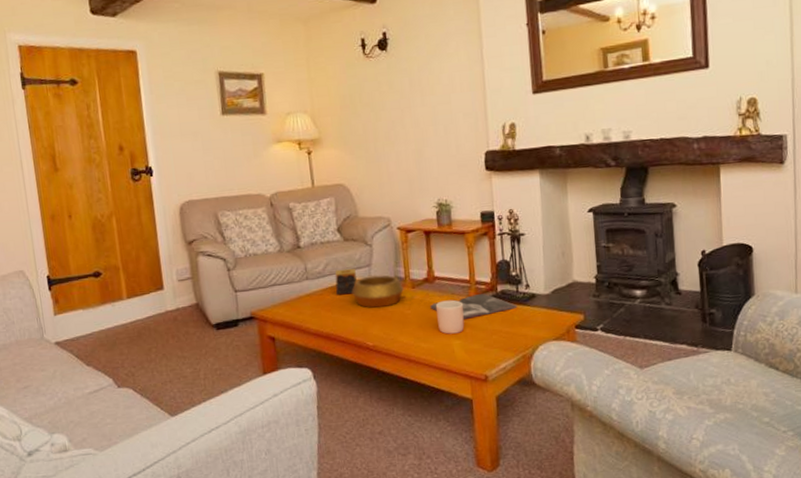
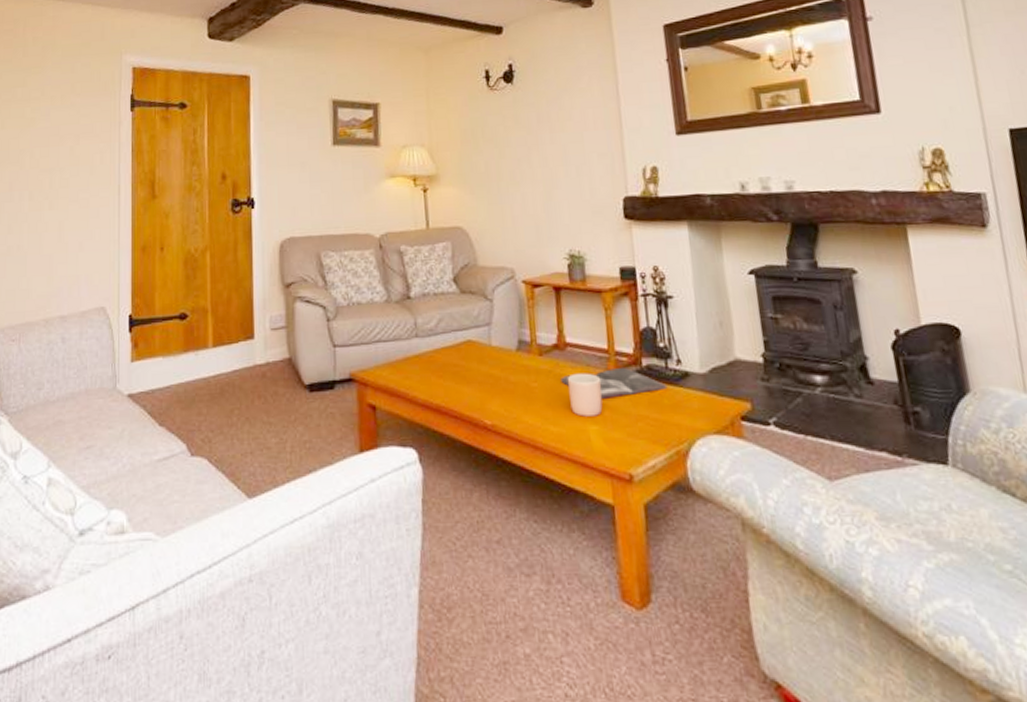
candle: present [335,268,357,295] -> none [448,326,475,359]
decorative bowl: present [351,274,405,309] -> none [467,335,531,378]

